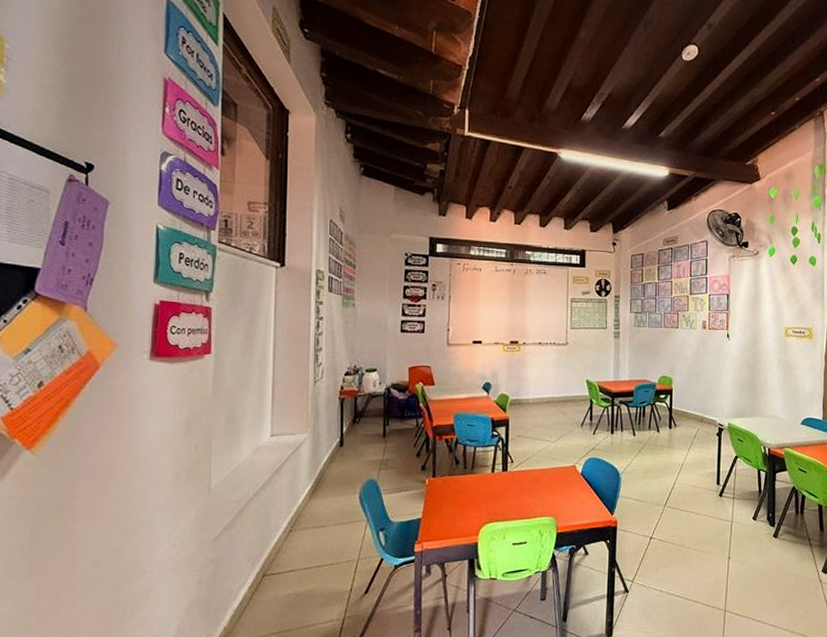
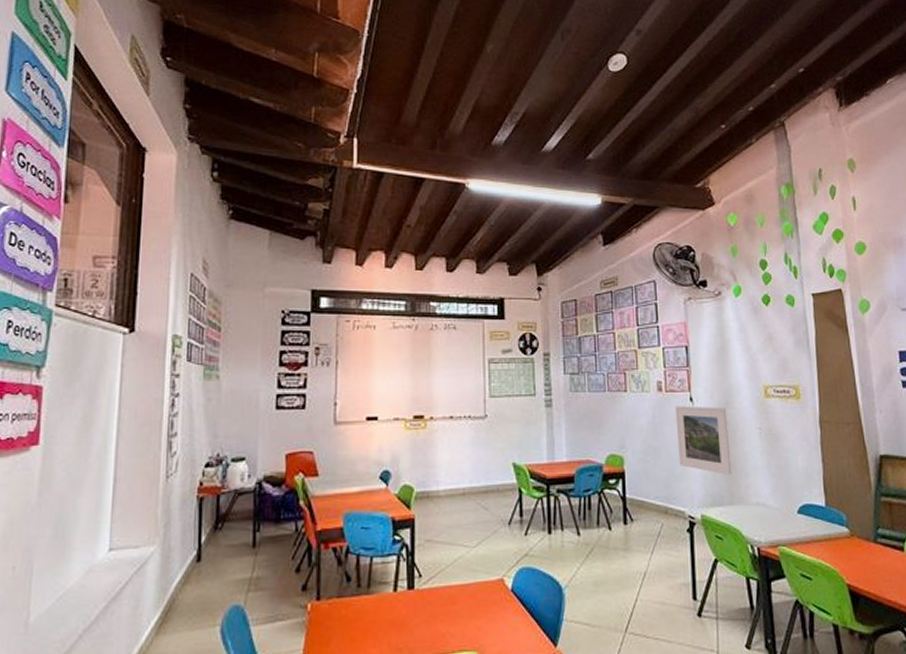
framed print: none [714,340,755,395] -> present [675,405,732,476]

